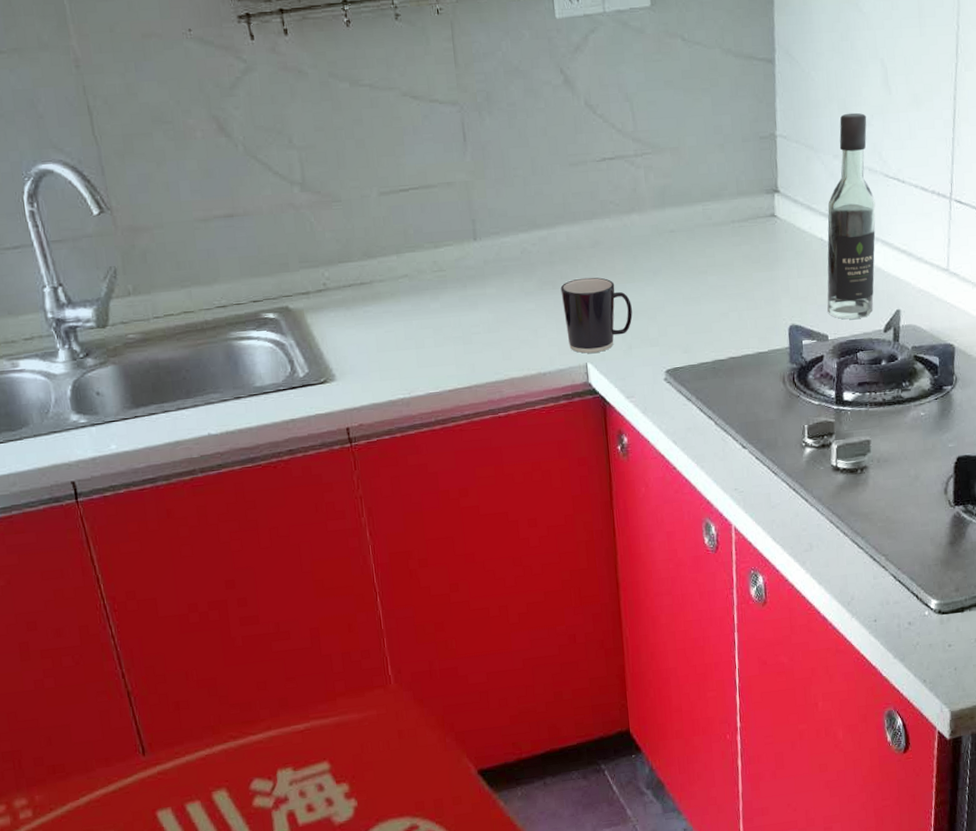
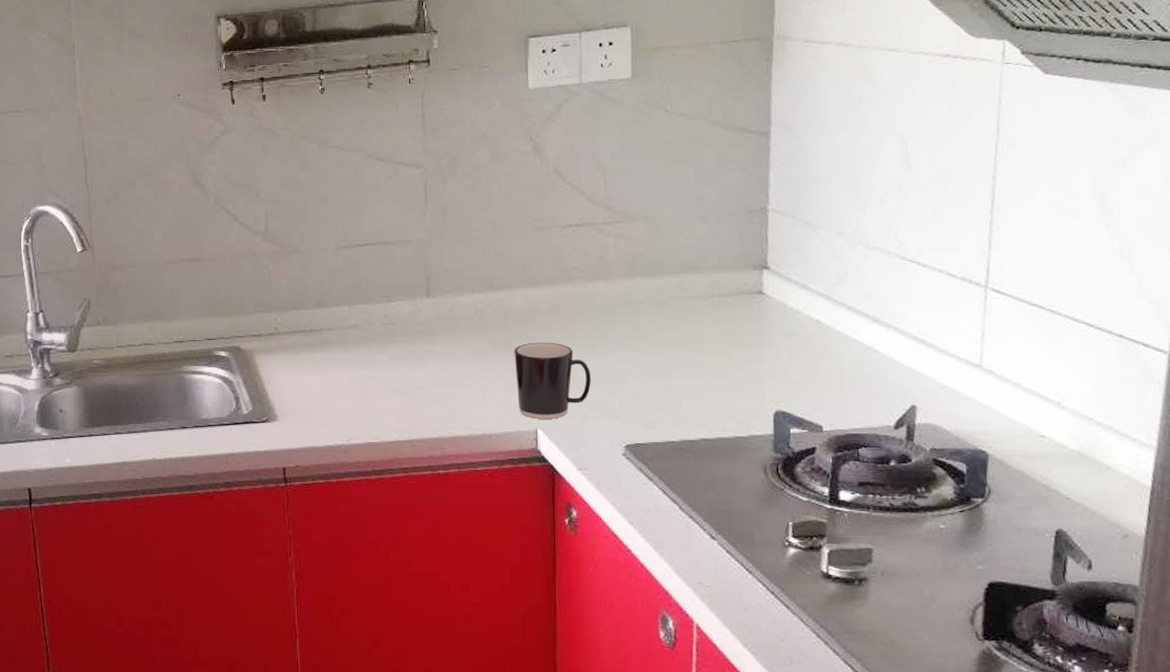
bottle: present [827,112,876,320] -> none [822,189,888,411]

